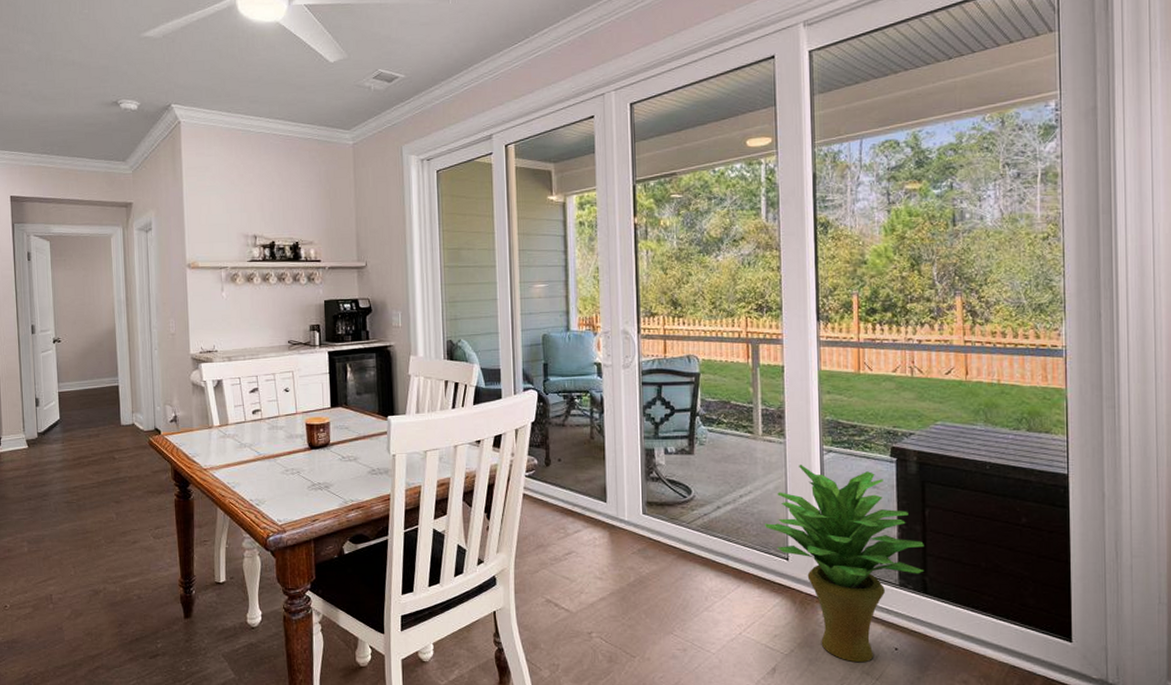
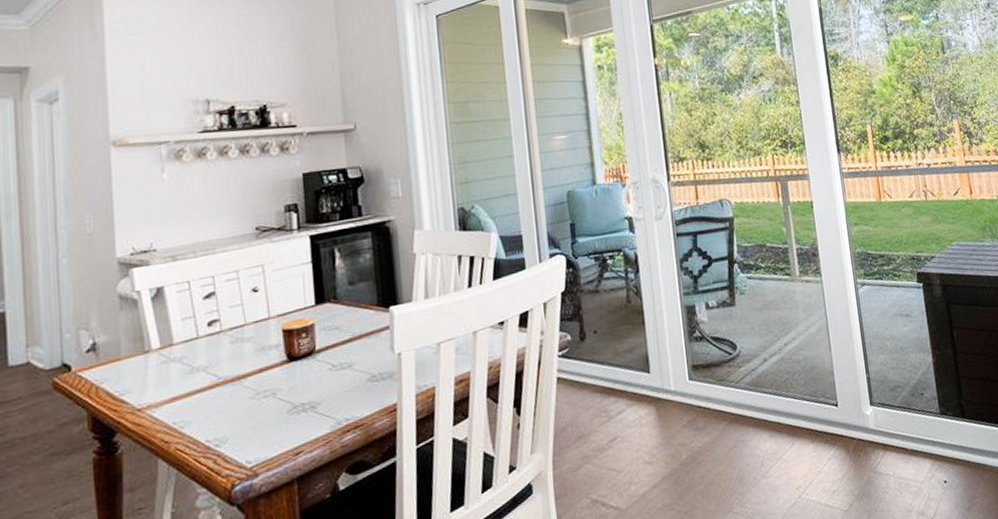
potted plant: present [765,465,925,663] -> none [812,300,960,505]

